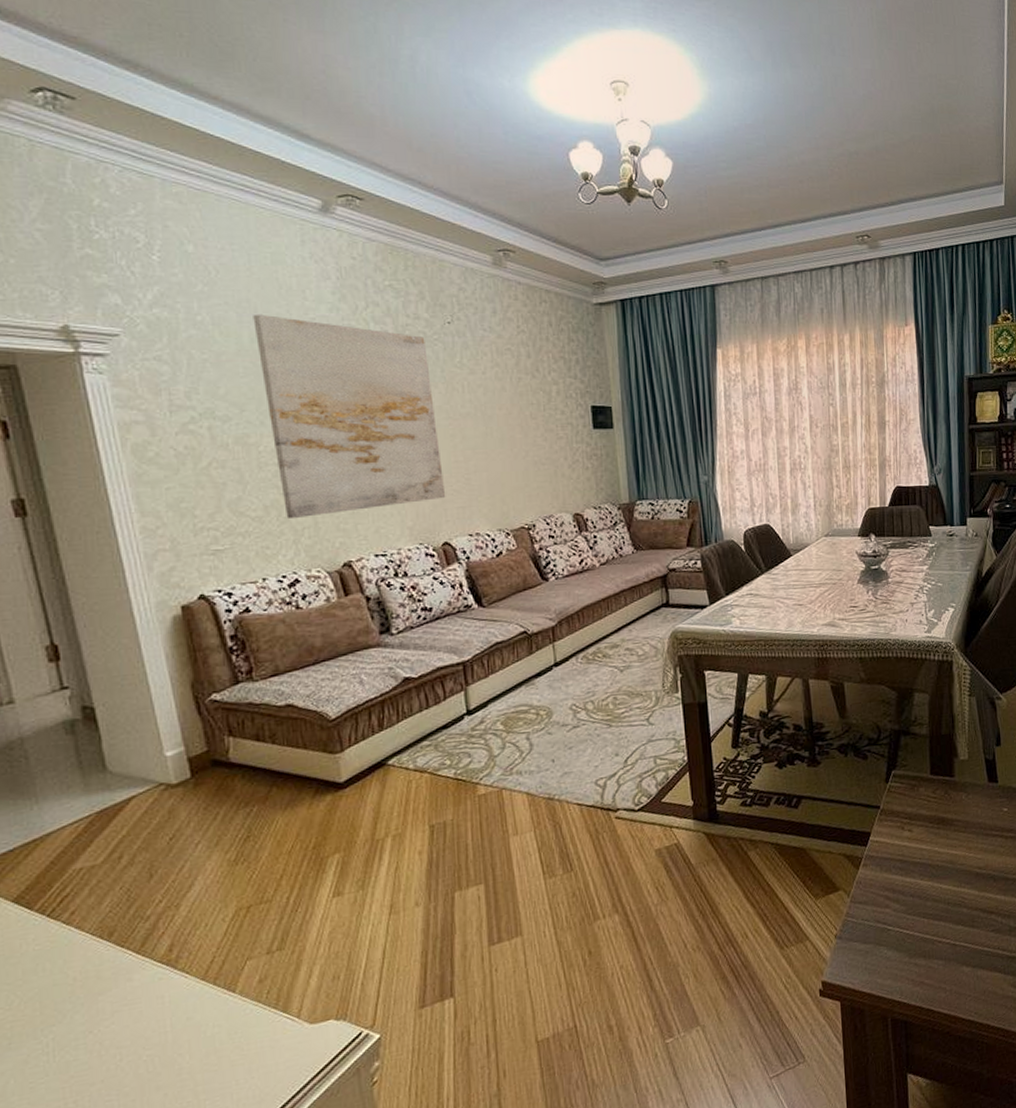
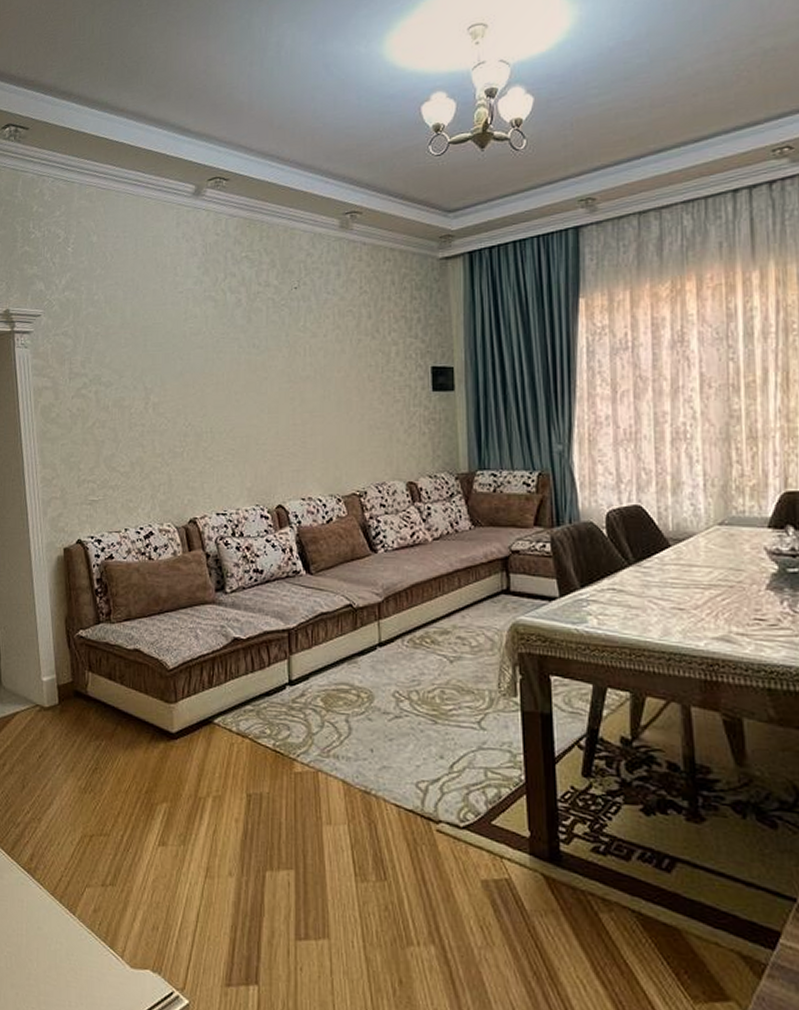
wall art: present [253,314,446,519] -> none [135,290,283,476]

